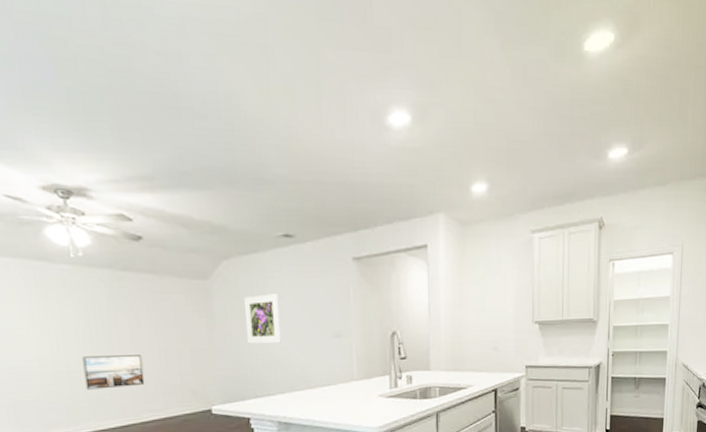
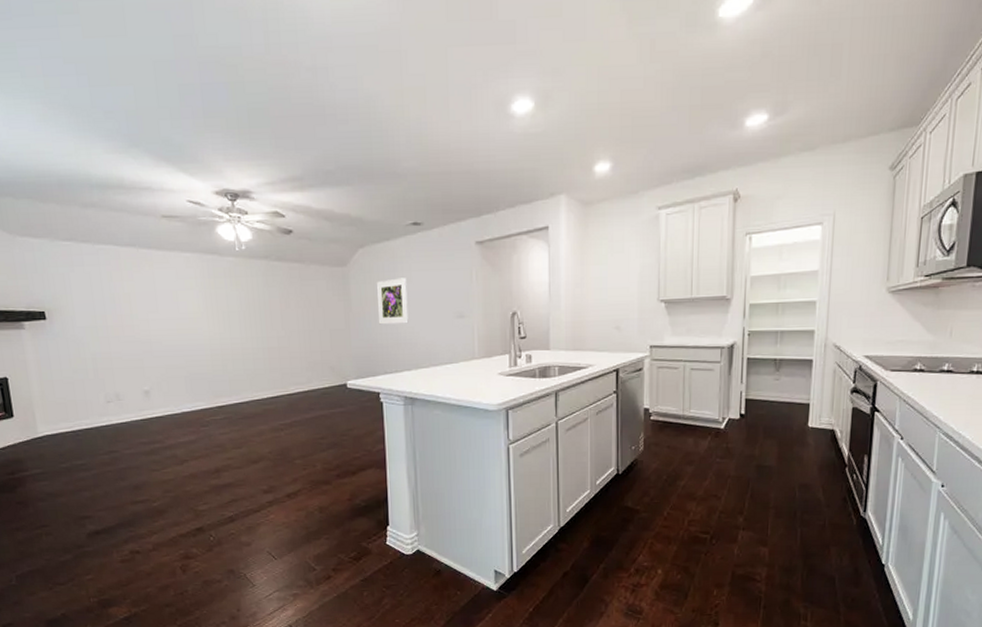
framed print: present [82,355,145,390] -> none [243,334,292,365]

